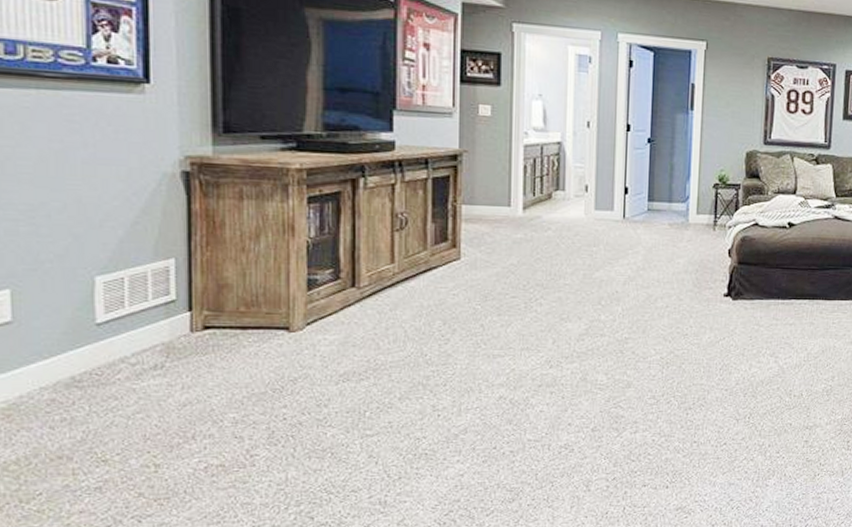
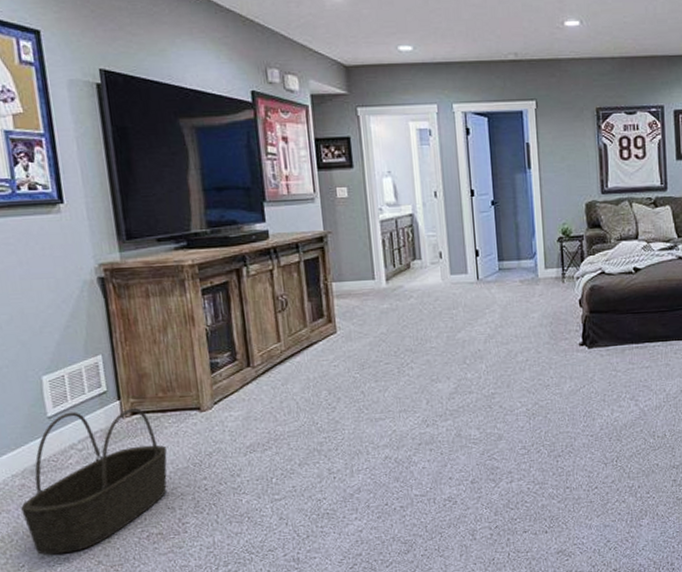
basket: none [47,320,241,483] -> present [21,407,167,555]

